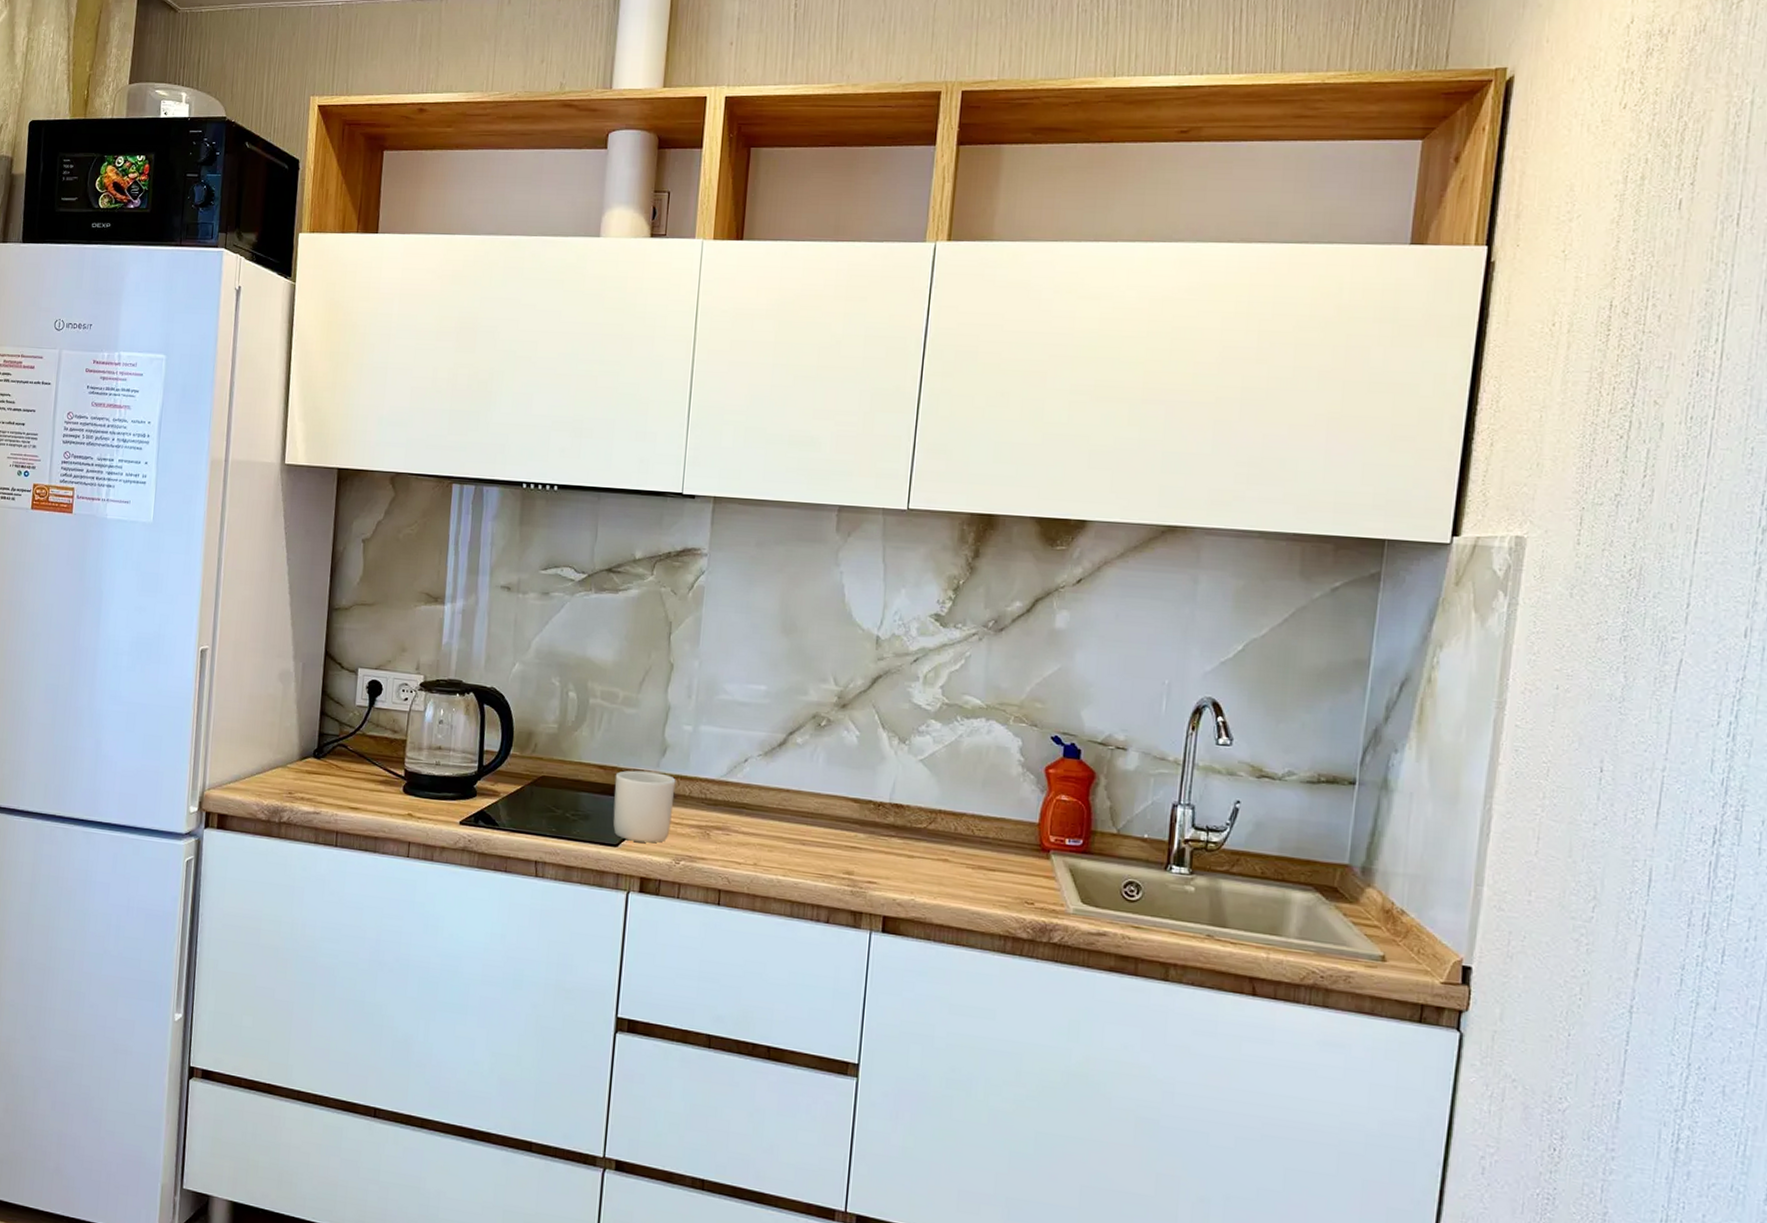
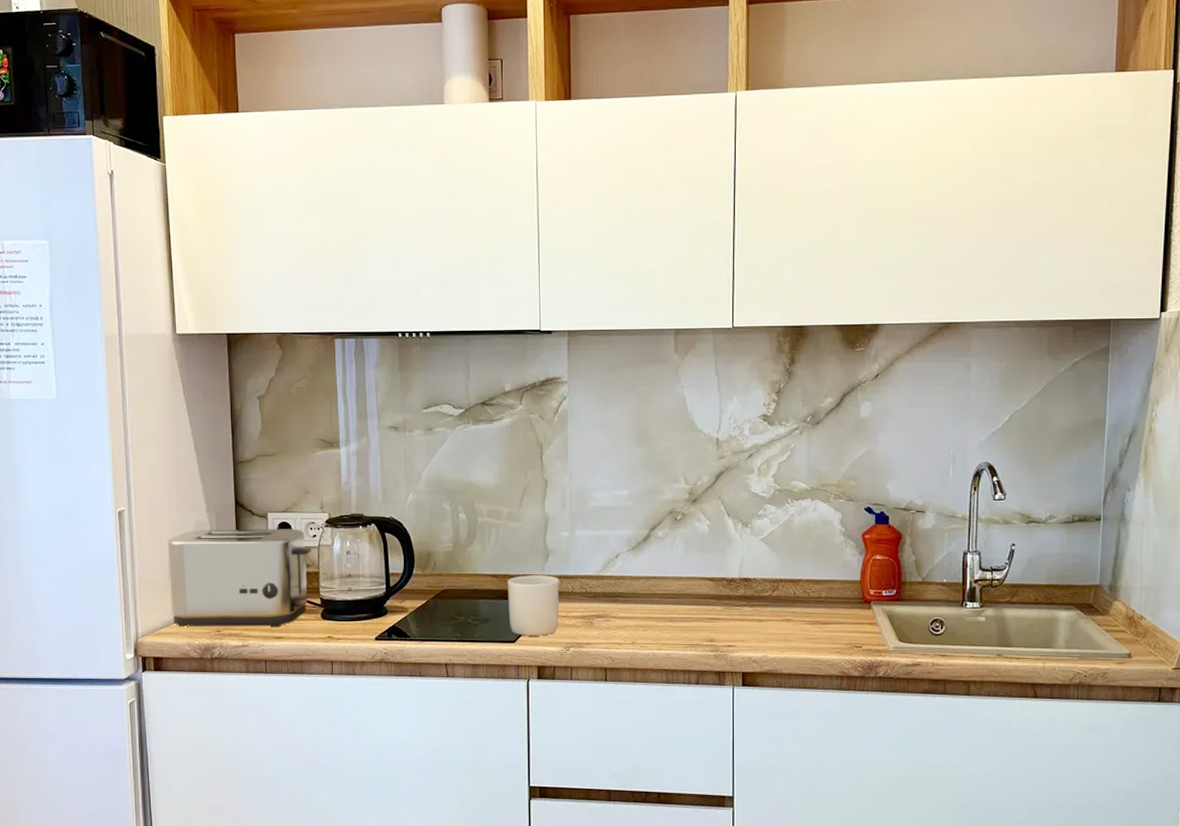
toaster: none [243,679,402,796] -> present [167,529,312,627]

